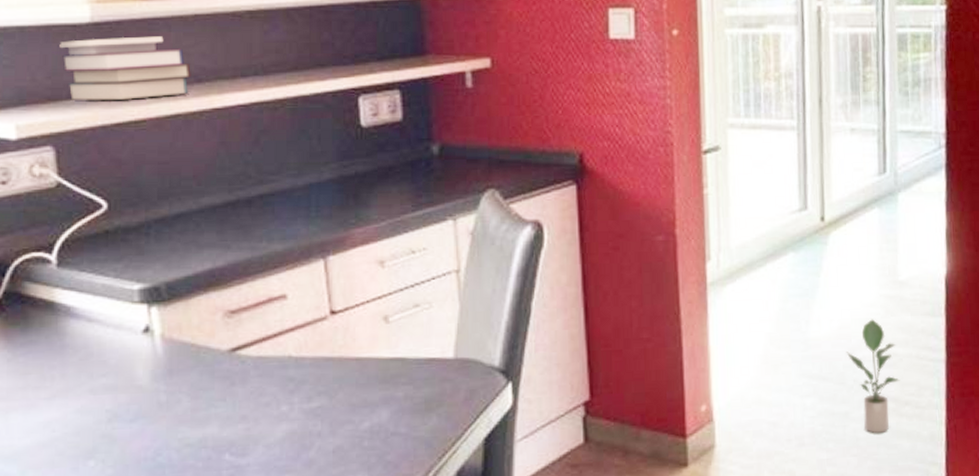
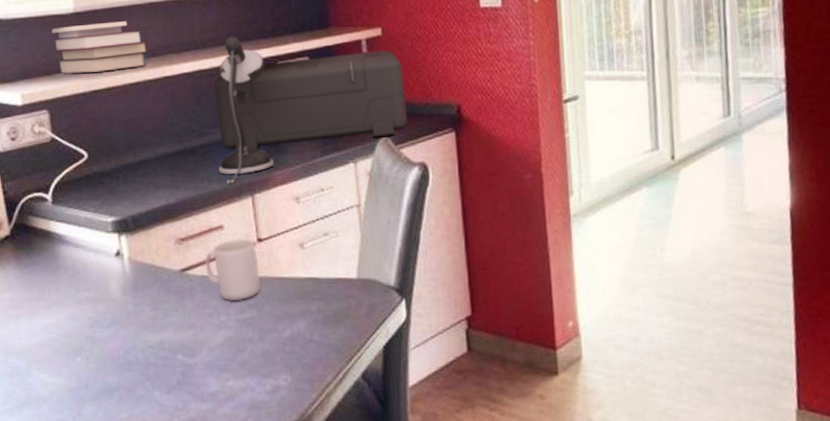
cup: none [261,310,334,387] -> present [204,238,261,301]
storage case: none [278,86,520,205] -> present [214,50,408,152]
desk lamp: none [282,62,354,245] -> present [218,37,274,185]
potted plant: present [846,319,900,434] -> none [698,246,750,350]

